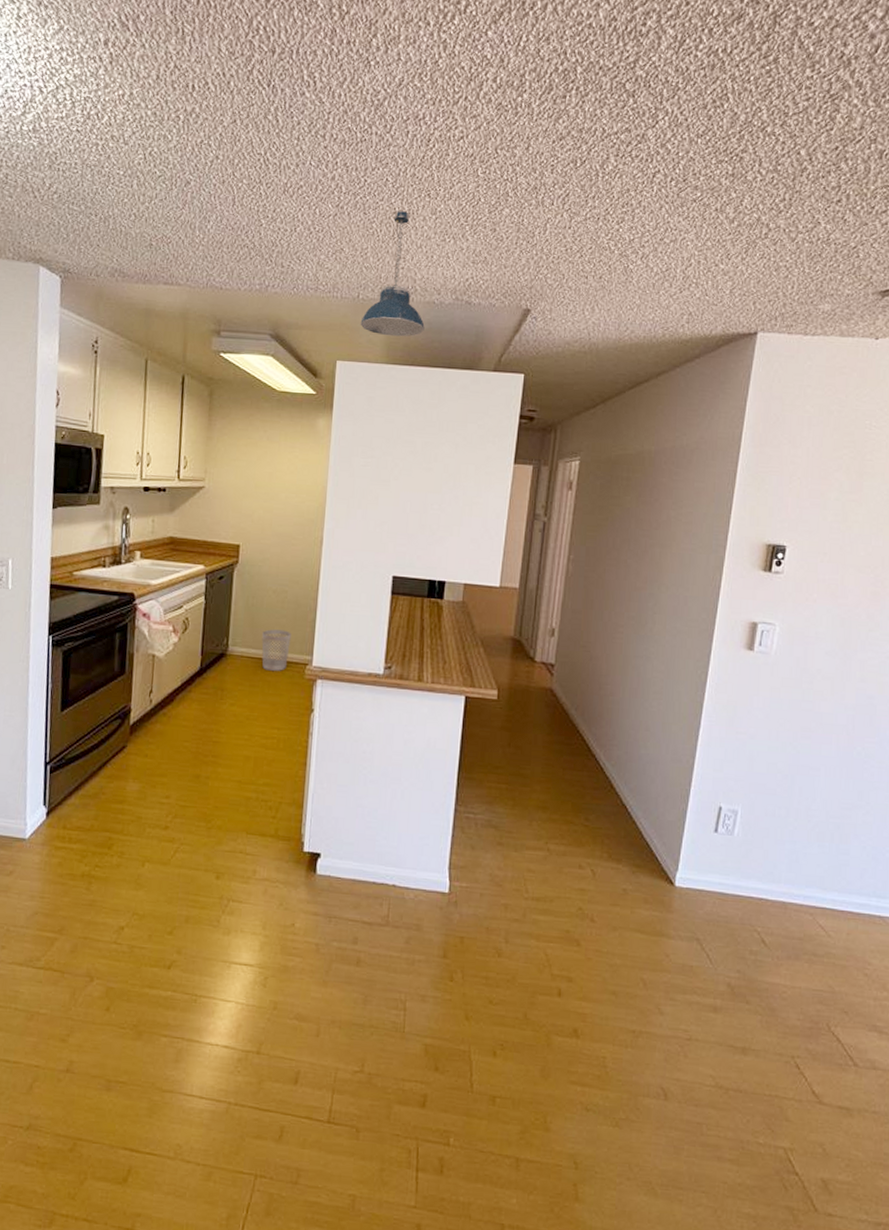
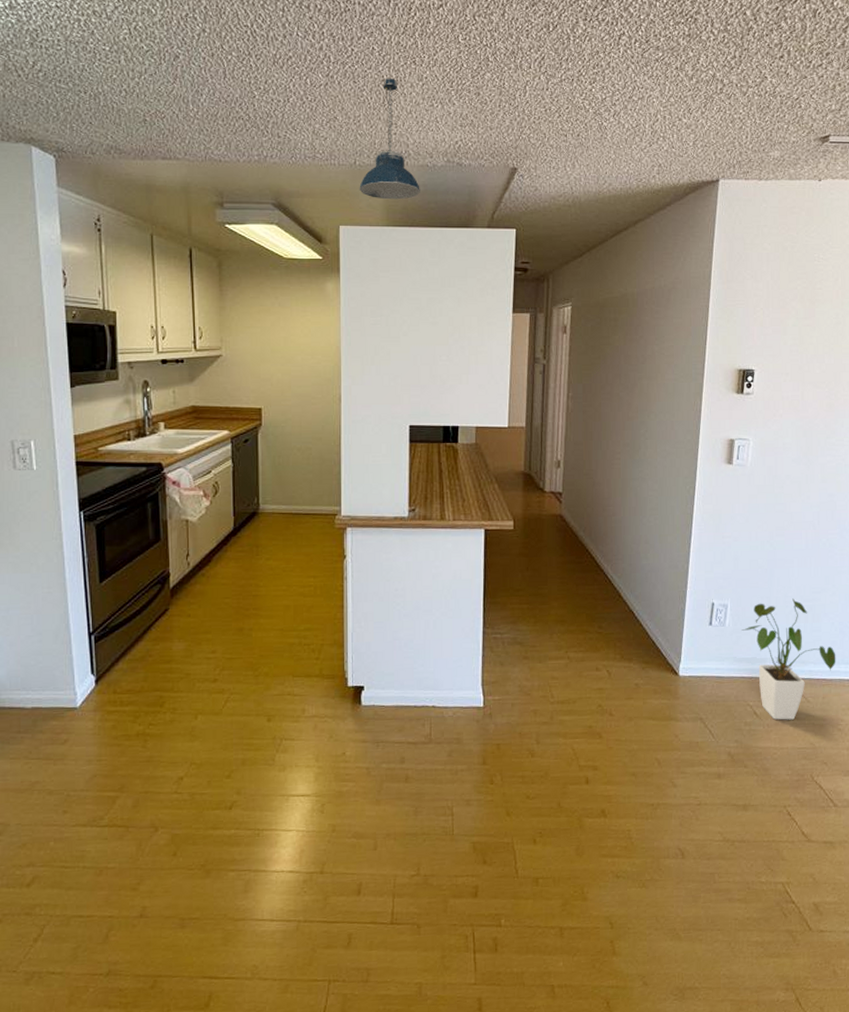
wastebasket: present [261,629,291,671] -> none [291,485,319,524]
house plant: none [753,812,867,955] -> present [742,598,836,720]

